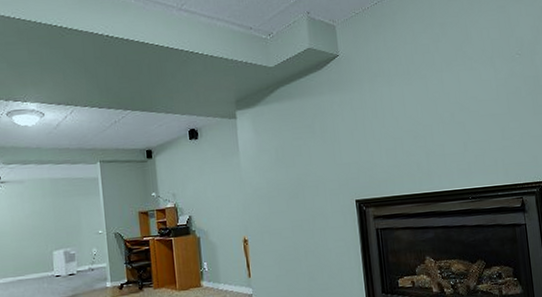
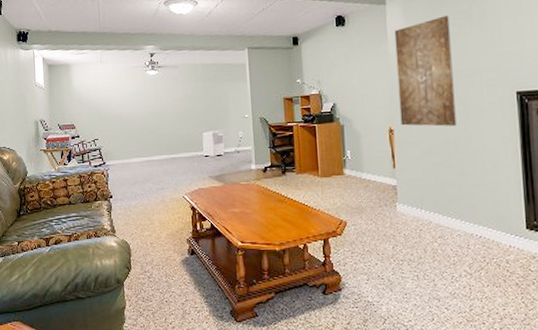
wall art: none [245,130,305,236] -> present [394,15,457,127]

